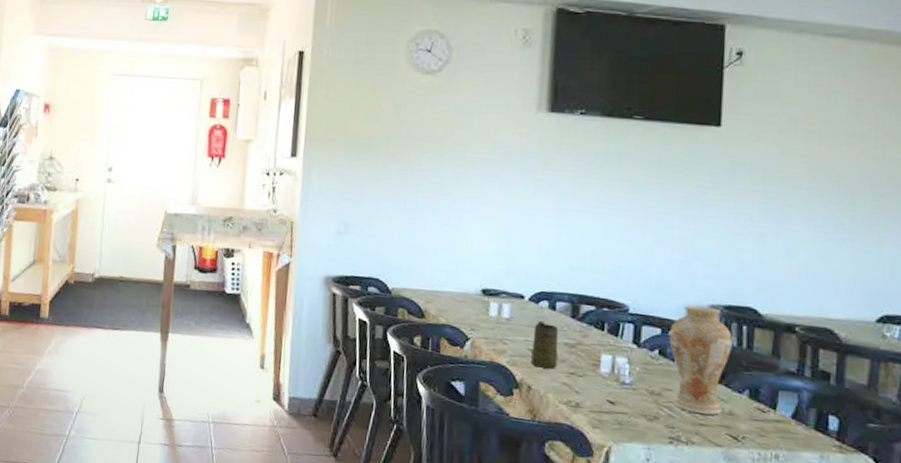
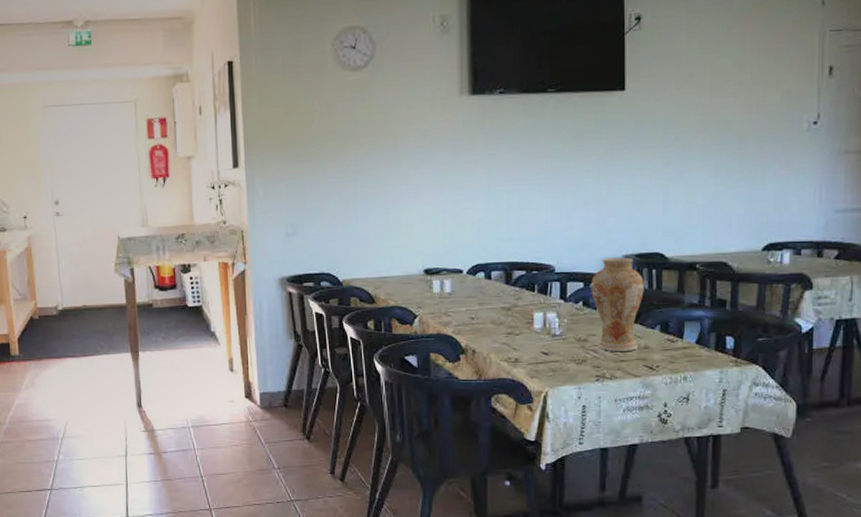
mug: present [530,320,559,369] -> none [472,290,496,332]

